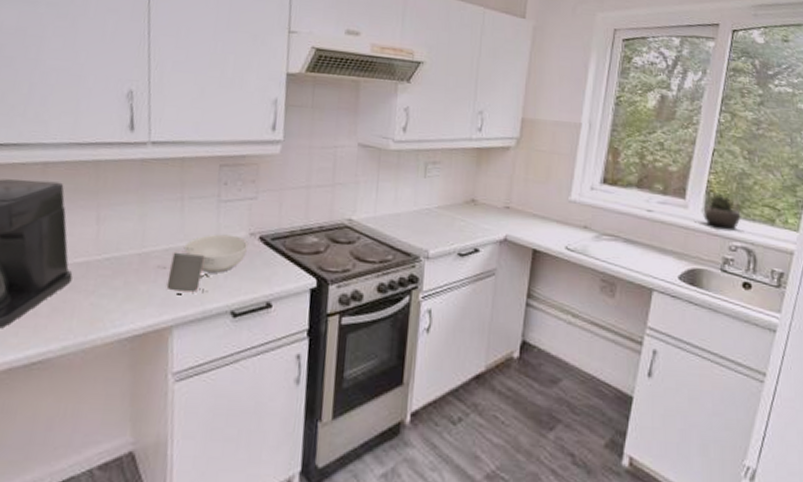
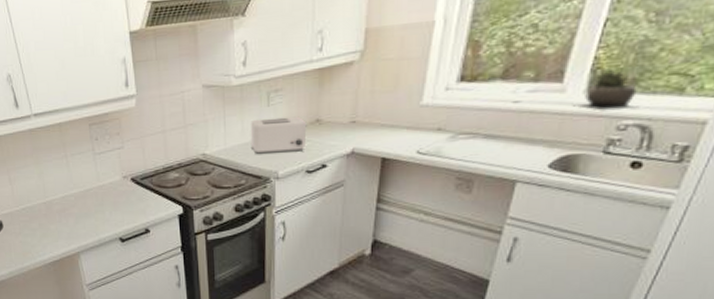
canister: present [158,247,215,295] -> none [59,194,100,230]
bowl: present [184,234,249,273] -> none [75,180,124,211]
toaster: none [402,189,462,231] -> present [250,116,307,155]

